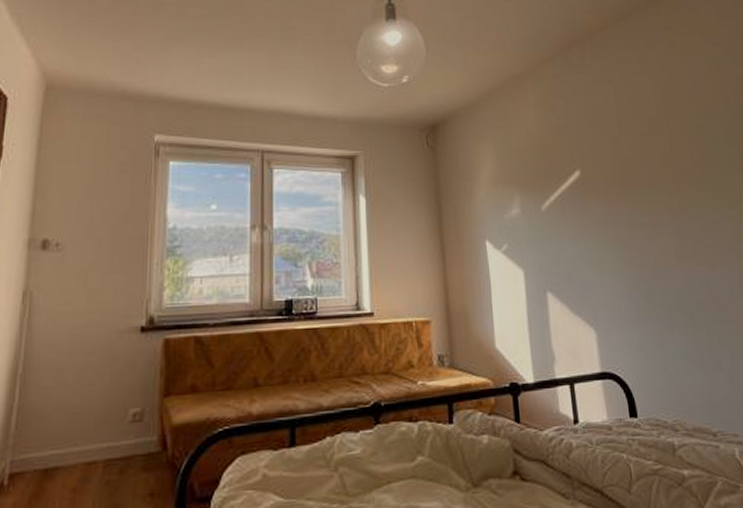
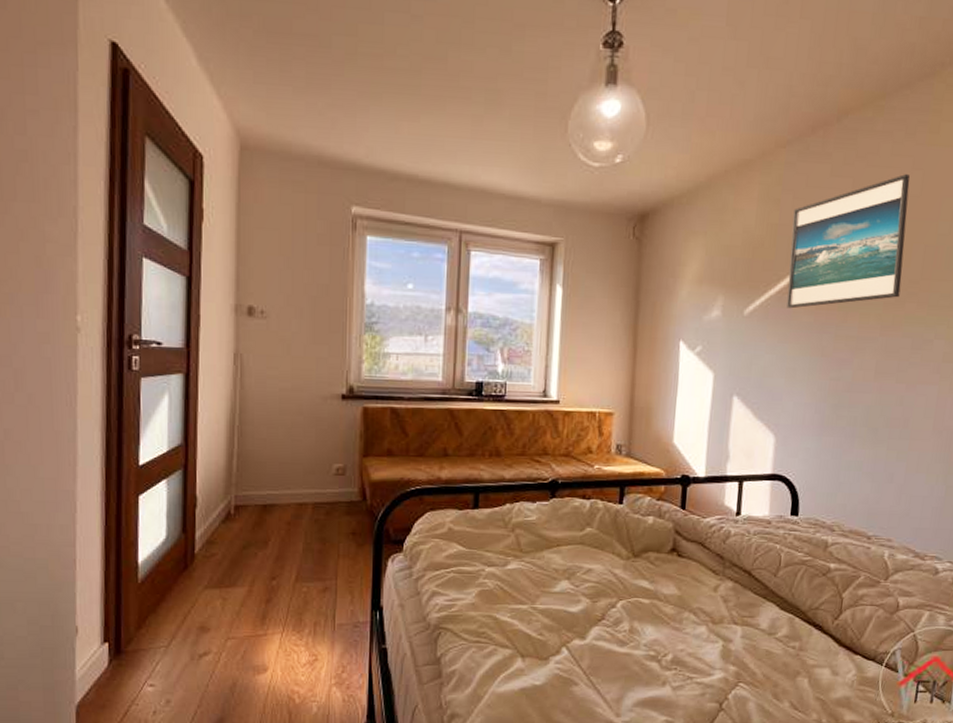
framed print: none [568,78,679,202] -> present [787,174,910,309]

